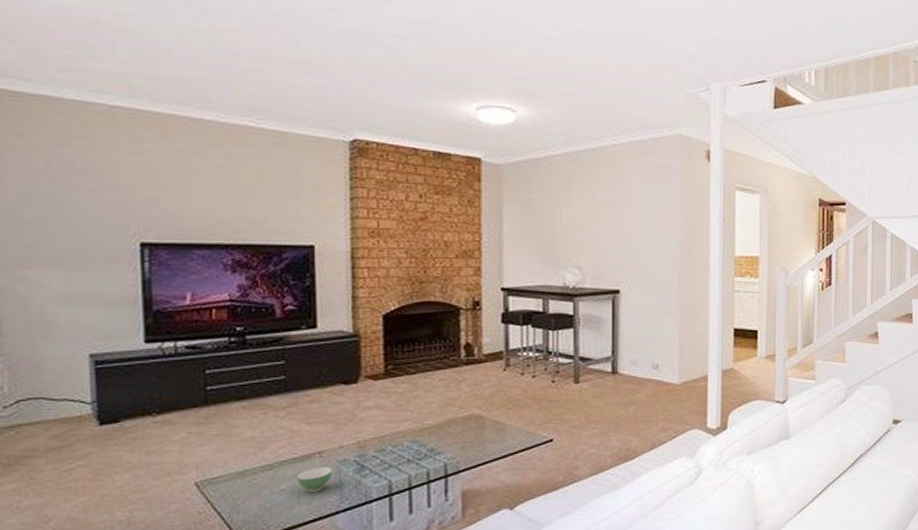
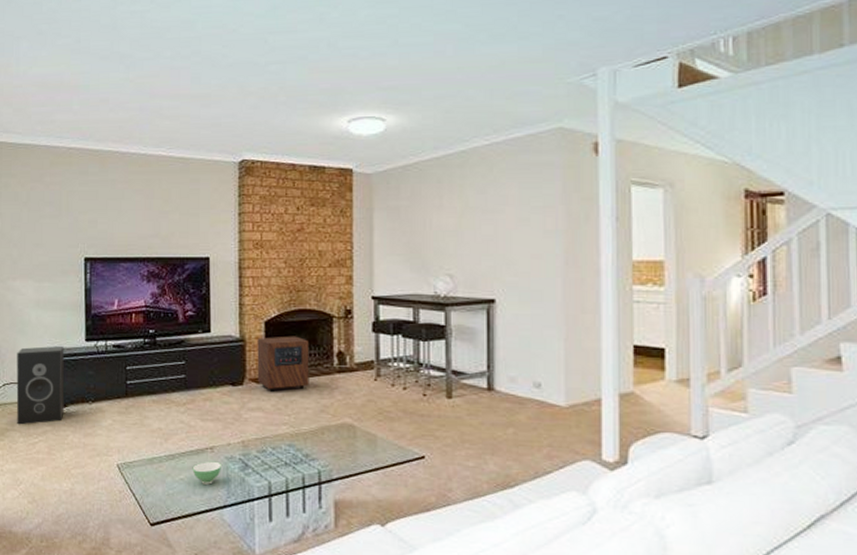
speaker: none [37,349,115,448] -> present [16,345,65,424]
subwoofer: none [374,329,434,388] -> present [257,336,310,392]

